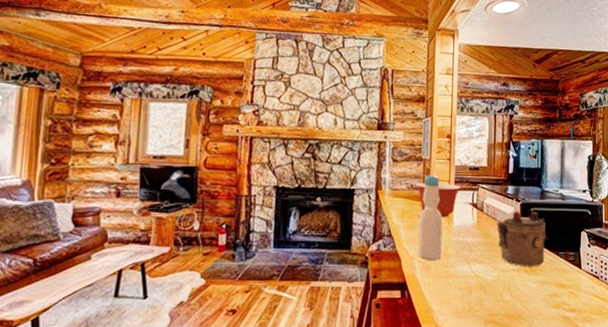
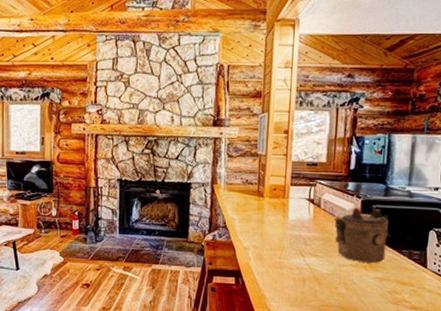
mixing bowl: present [415,182,462,218] -> none [250,177,299,212]
bottle: present [418,174,443,260] -> none [252,169,278,252]

